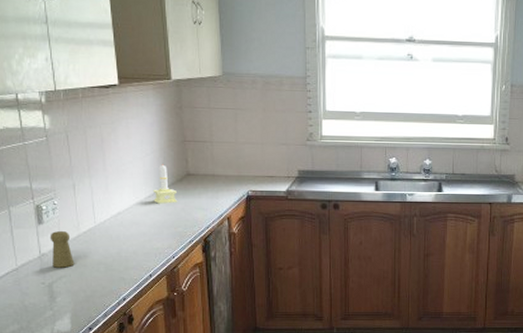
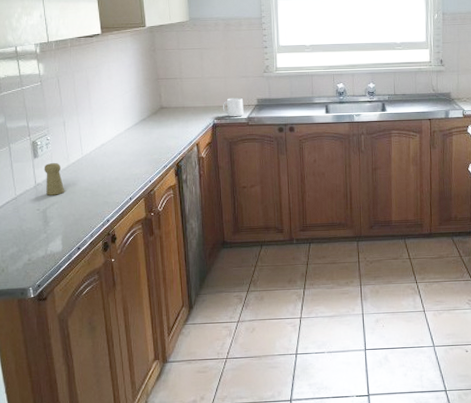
candle: present [152,163,178,204] -> none [131,99,153,135]
mug: none [259,167,283,190] -> present [223,97,244,117]

